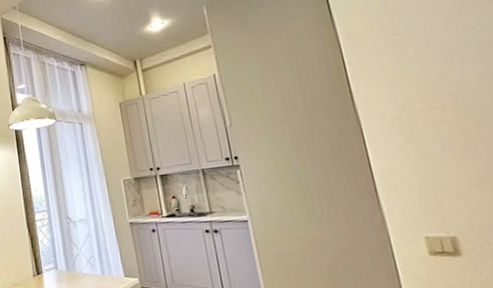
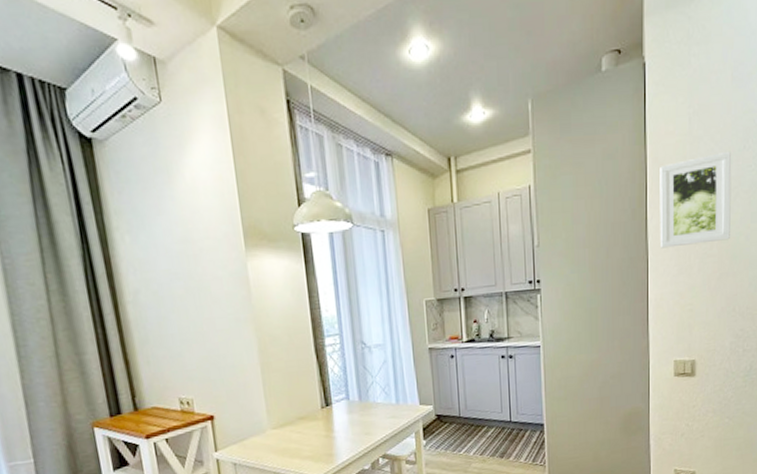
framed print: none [356,17,468,118] -> present [660,151,732,249]

